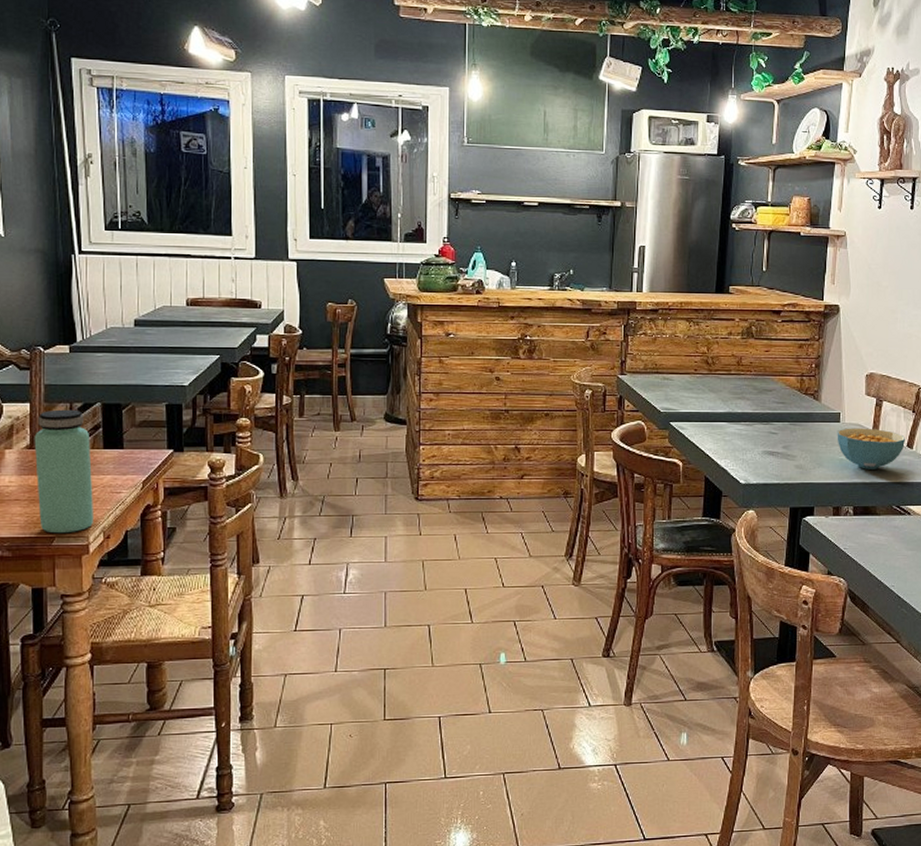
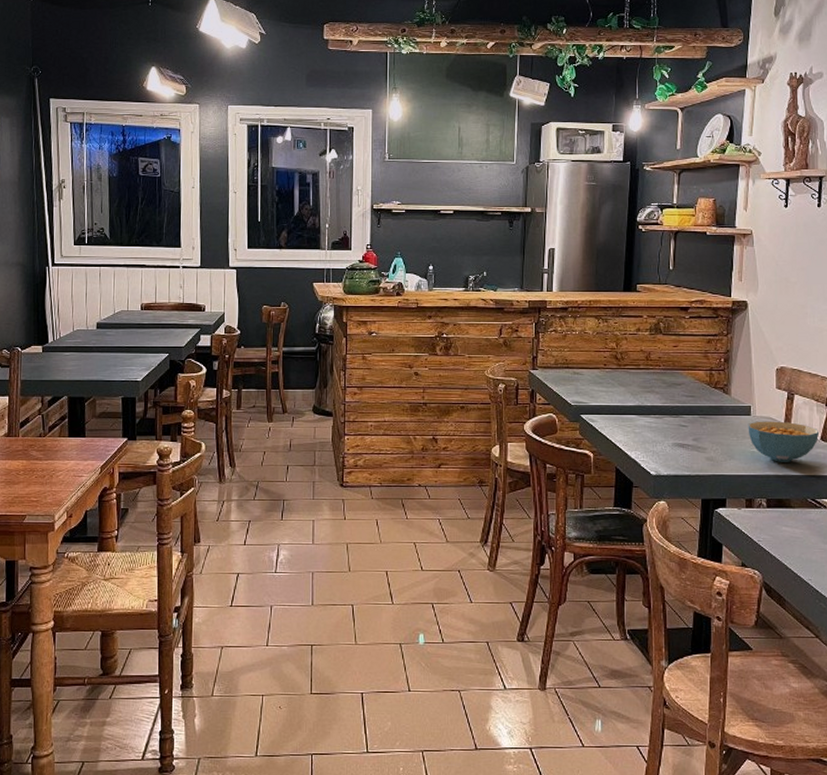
bottle: present [34,409,93,534] -> none [11,402,59,512]

